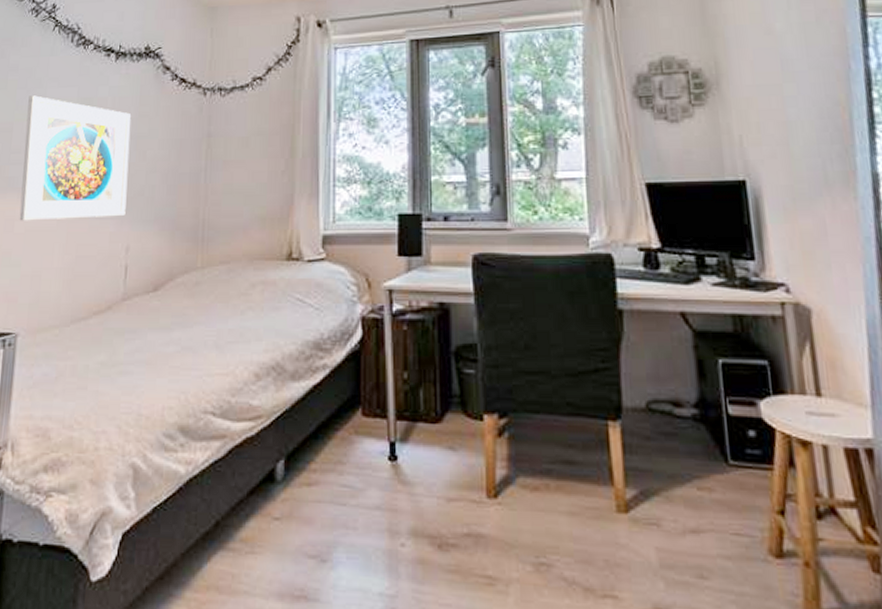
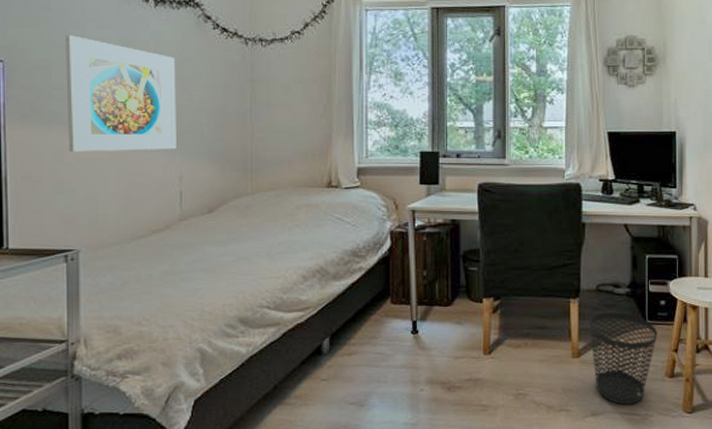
wastebasket: none [639,444,749,598] -> present [589,312,657,405]

